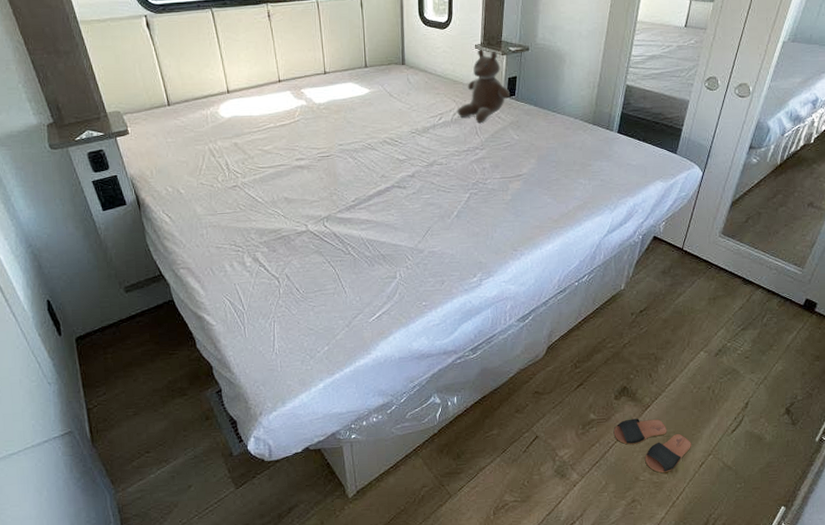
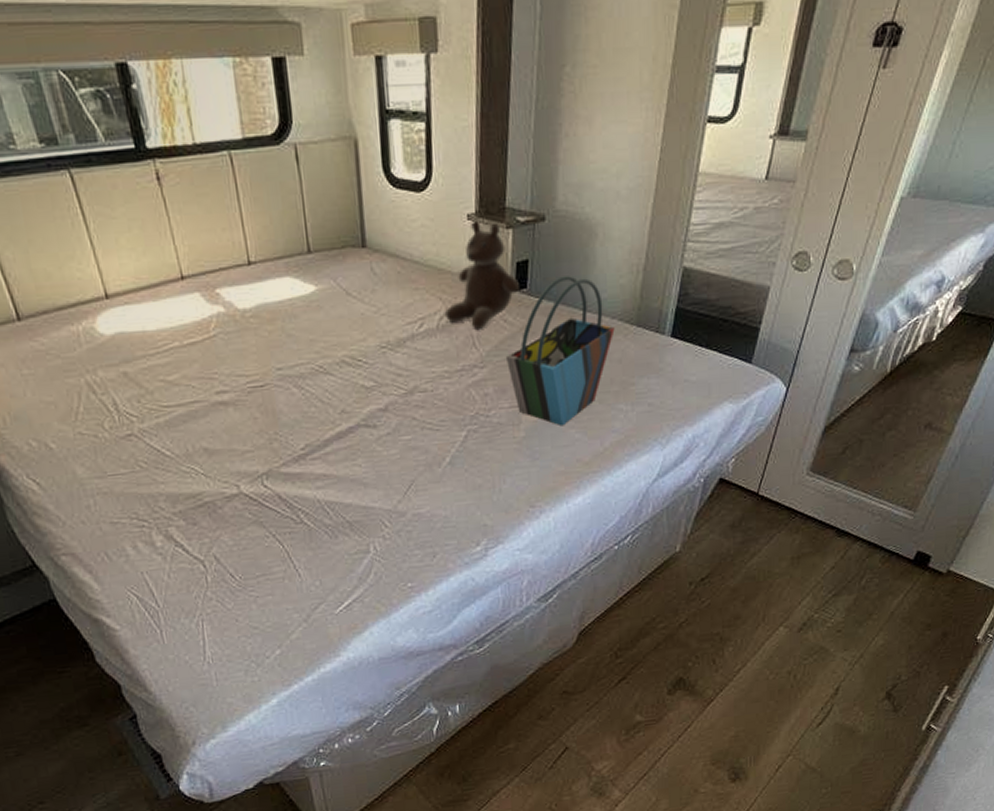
tote bag: none [498,88,577,193] -> present [505,276,615,426]
slipper: present [613,418,692,474] -> none [666,716,767,783]

